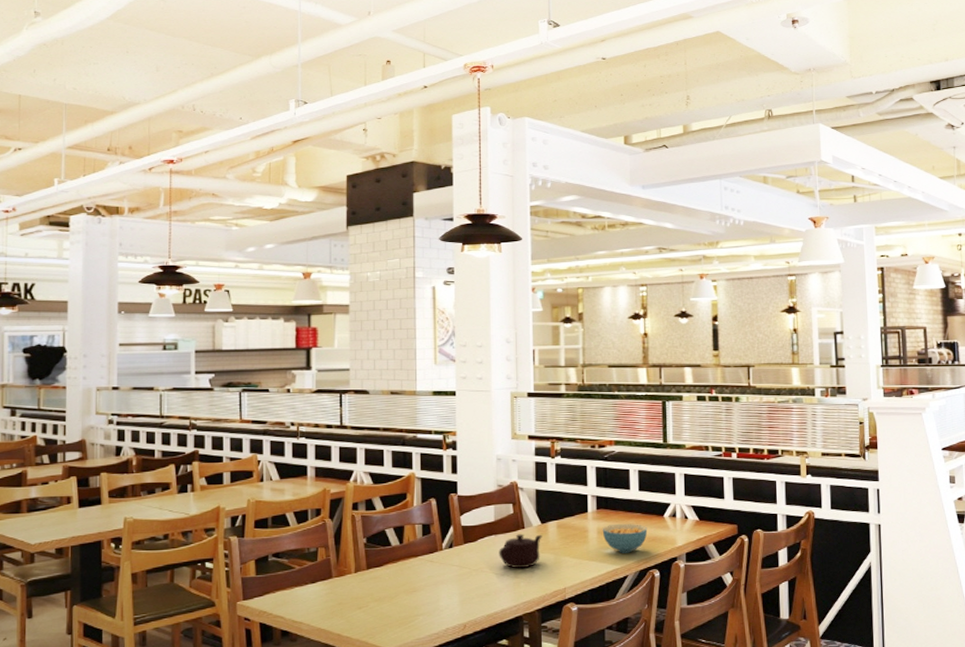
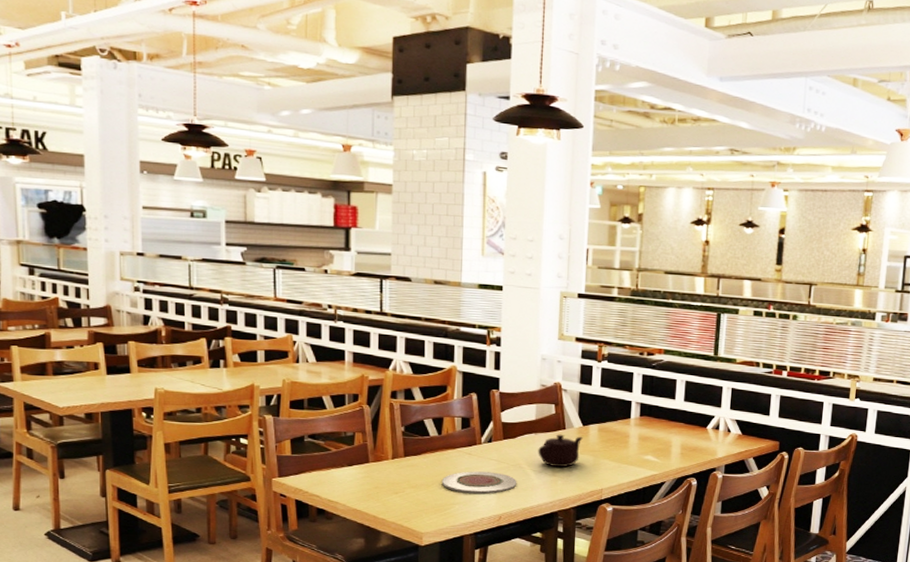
plate: none [404,578,480,603] -> present [441,471,517,494]
cereal bowl: present [602,523,648,553] -> none [643,431,689,461]

